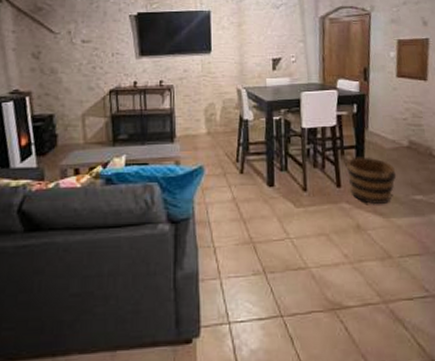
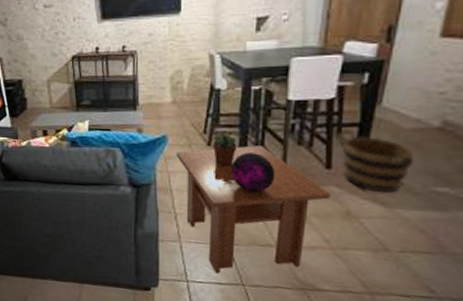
coffee table: none [212,170,344,308] -> present [175,145,331,274]
potted plant: none [244,158,270,193] -> present [212,130,243,167]
decorative orb: none [261,178,299,216] -> present [230,152,275,193]

